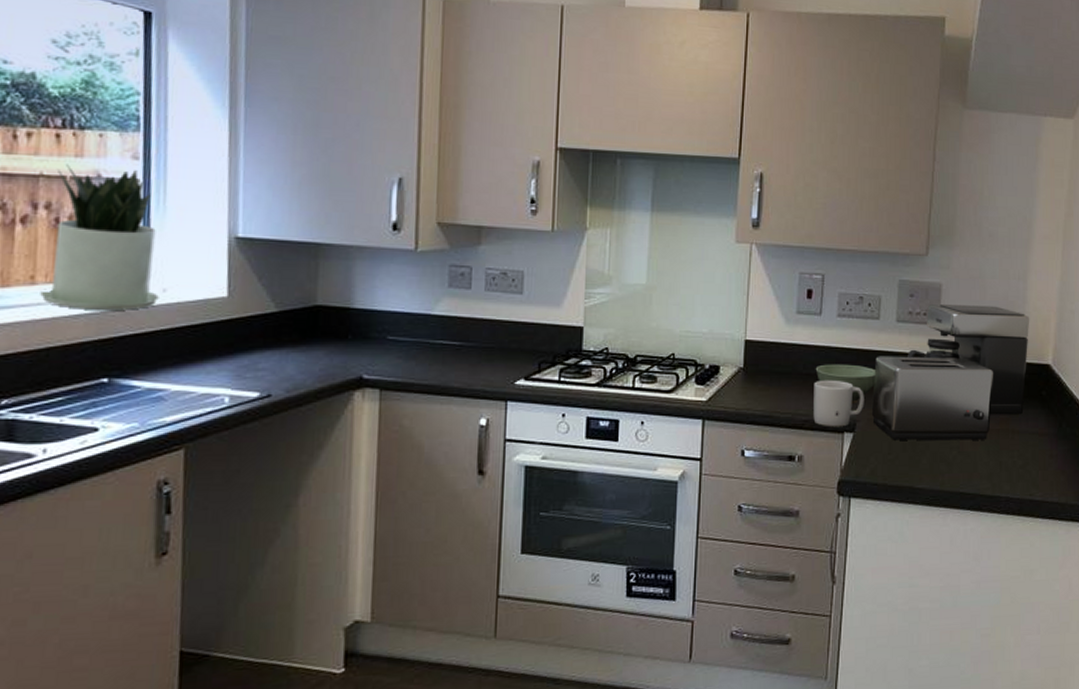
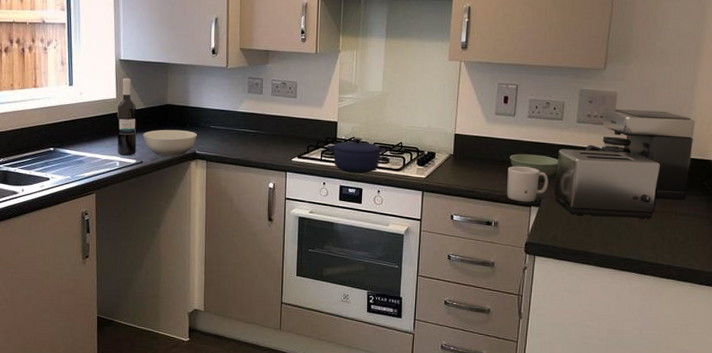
planter: present [40,164,159,310] -> none [16,15,78,106]
wine bottle: none [226,265,263,387] -> present [117,78,137,156]
bowl: none [271,343,367,385] -> present [142,129,198,157]
cooking pot: none [567,348,654,400] -> present [326,137,387,174]

